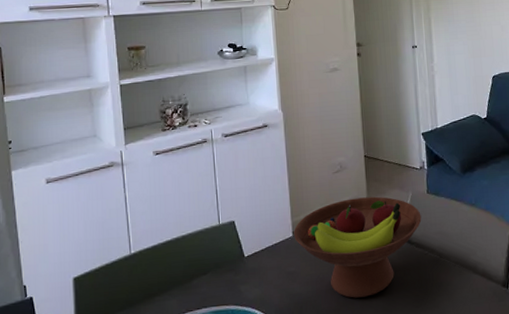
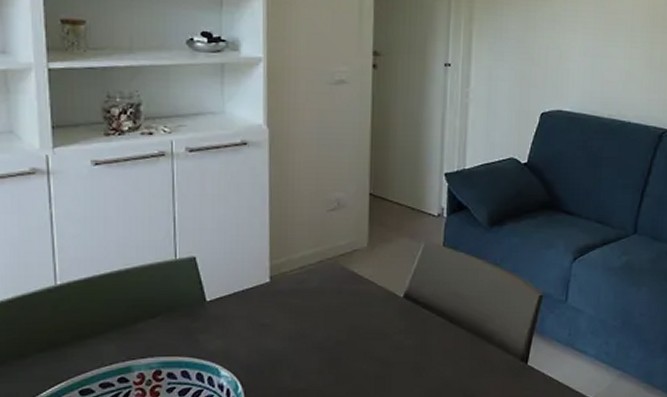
fruit bowl: present [294,196,422,298] -> none [271,244,433,360]

